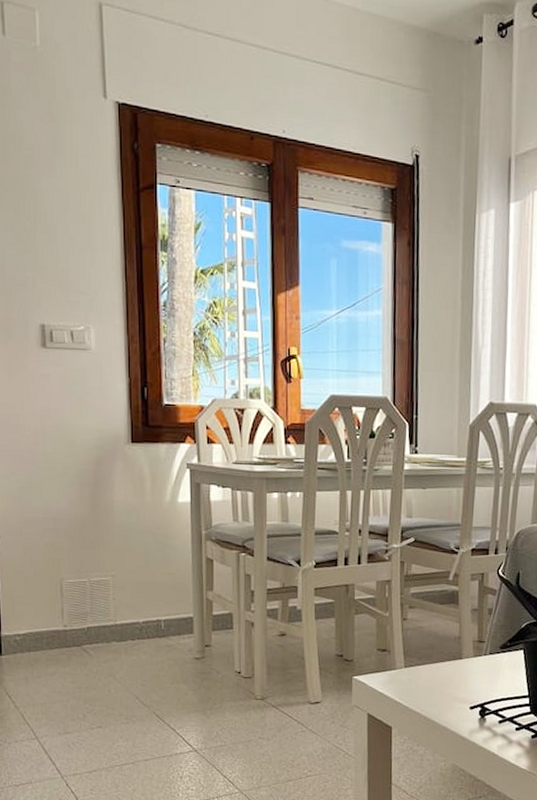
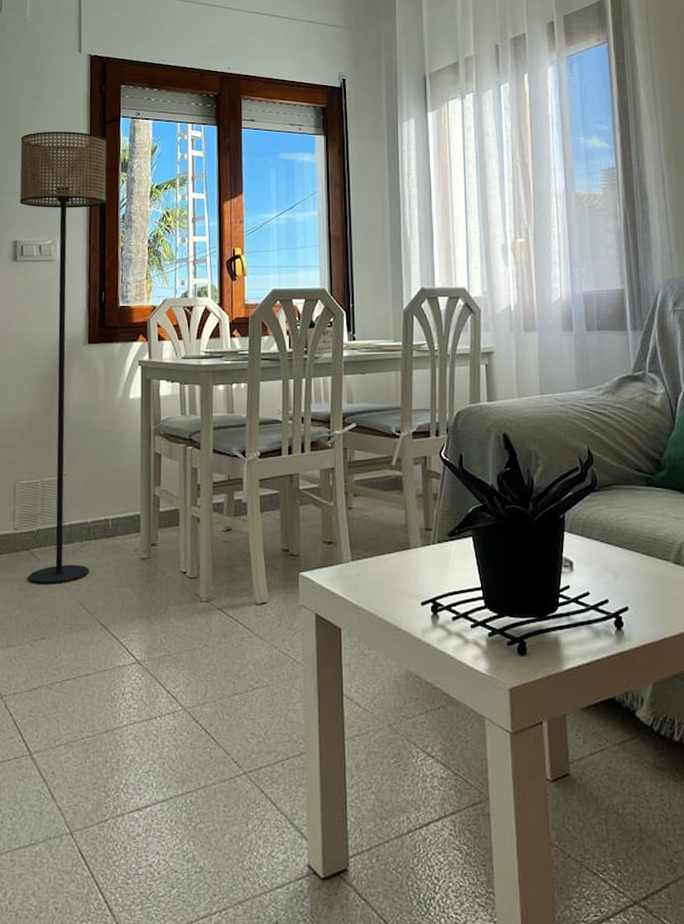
floor lamp: none [40,196,145,679] -> present [19,132,107,585]

